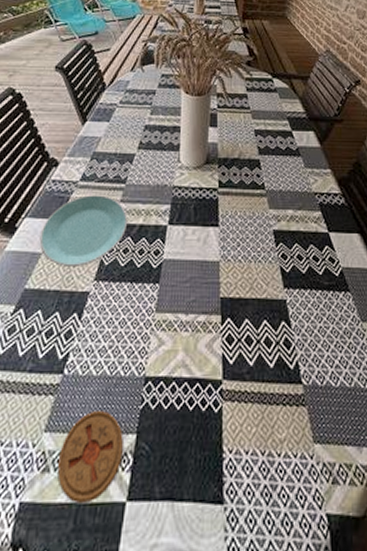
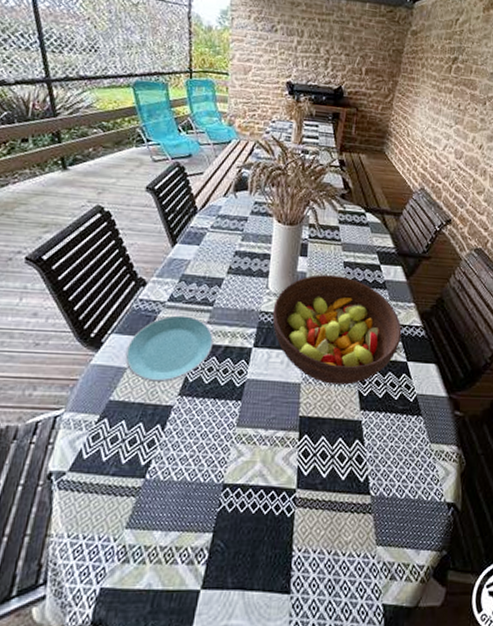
coaster: present [57,411,123,504] -> none [137,512,201,591]
fruit bowl: none [185,145,320,261] -> present [272,274,402,385]

